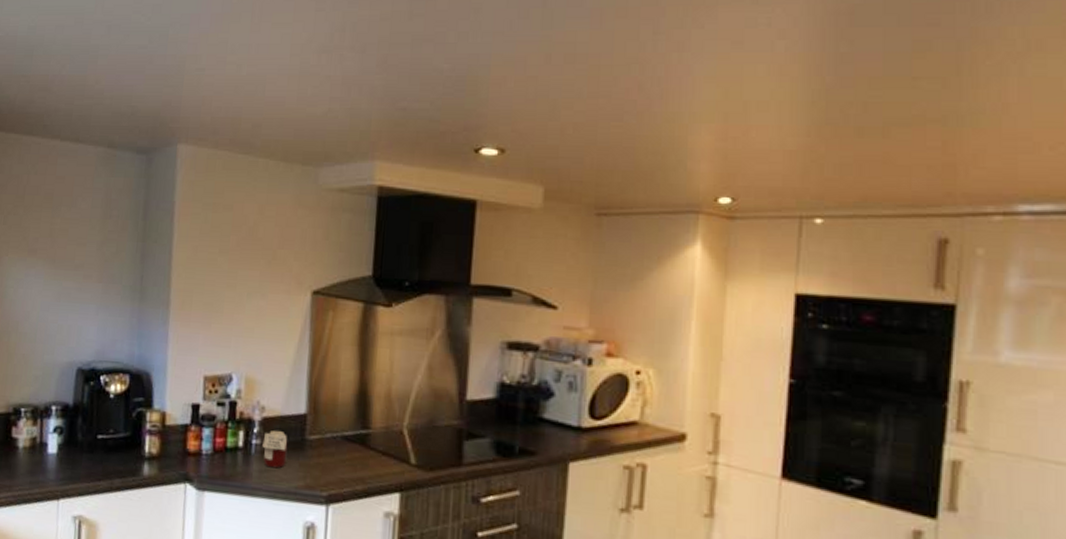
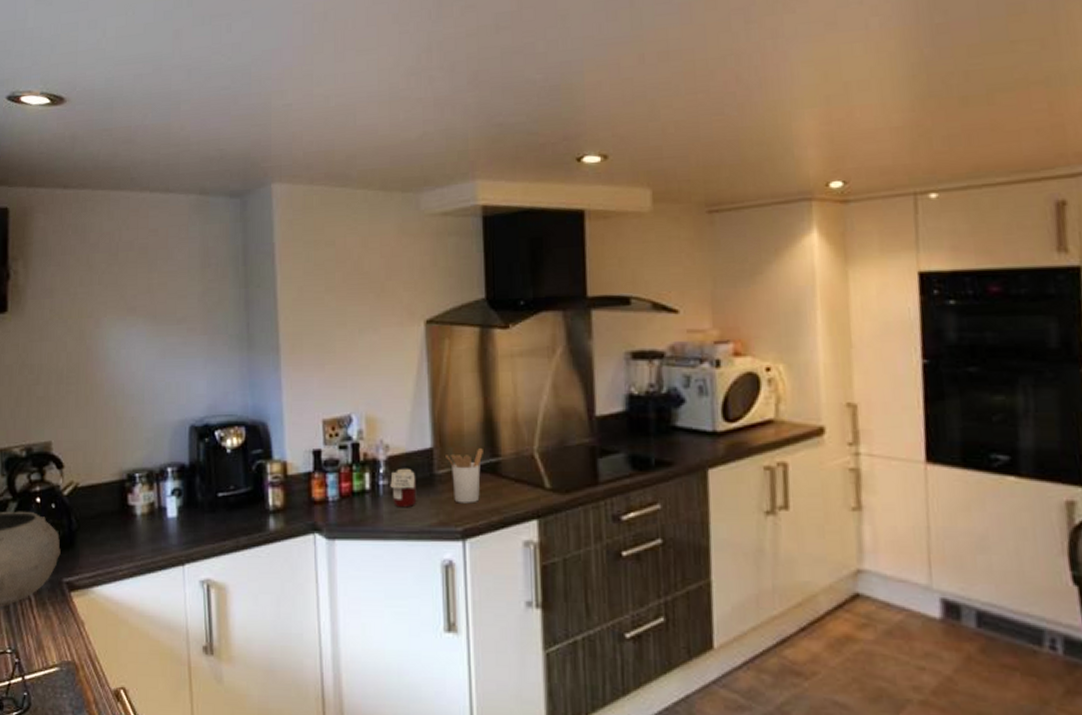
utensil holder: none [318,419,355,471] -> present [446,448,483,504]

